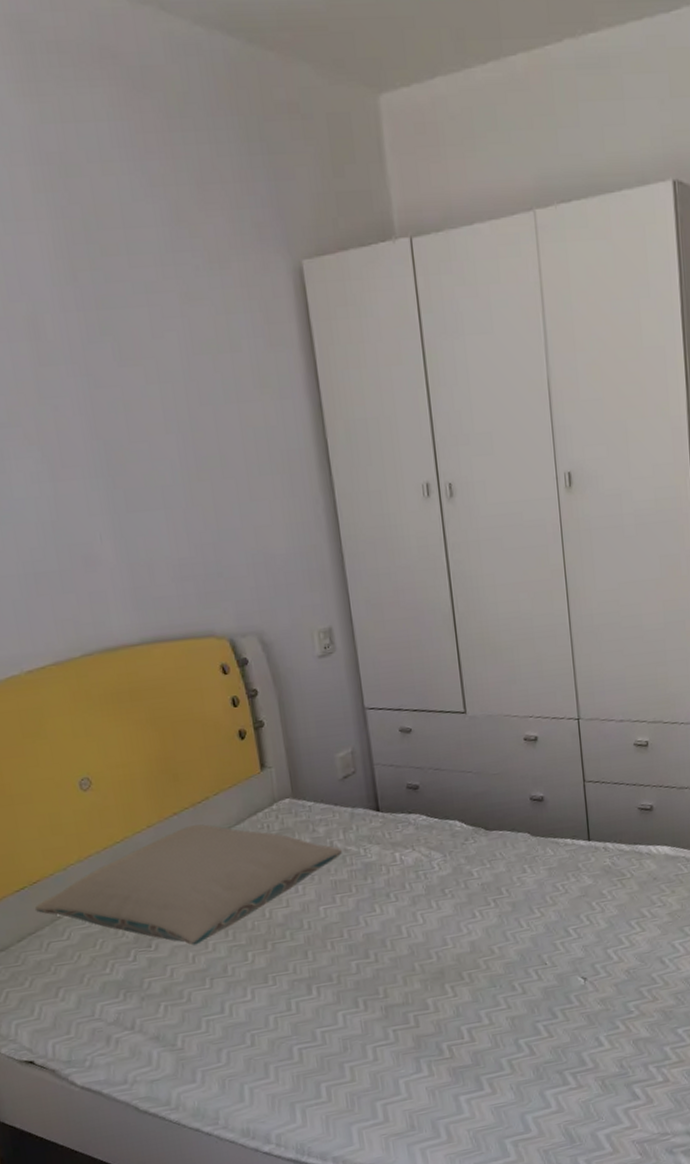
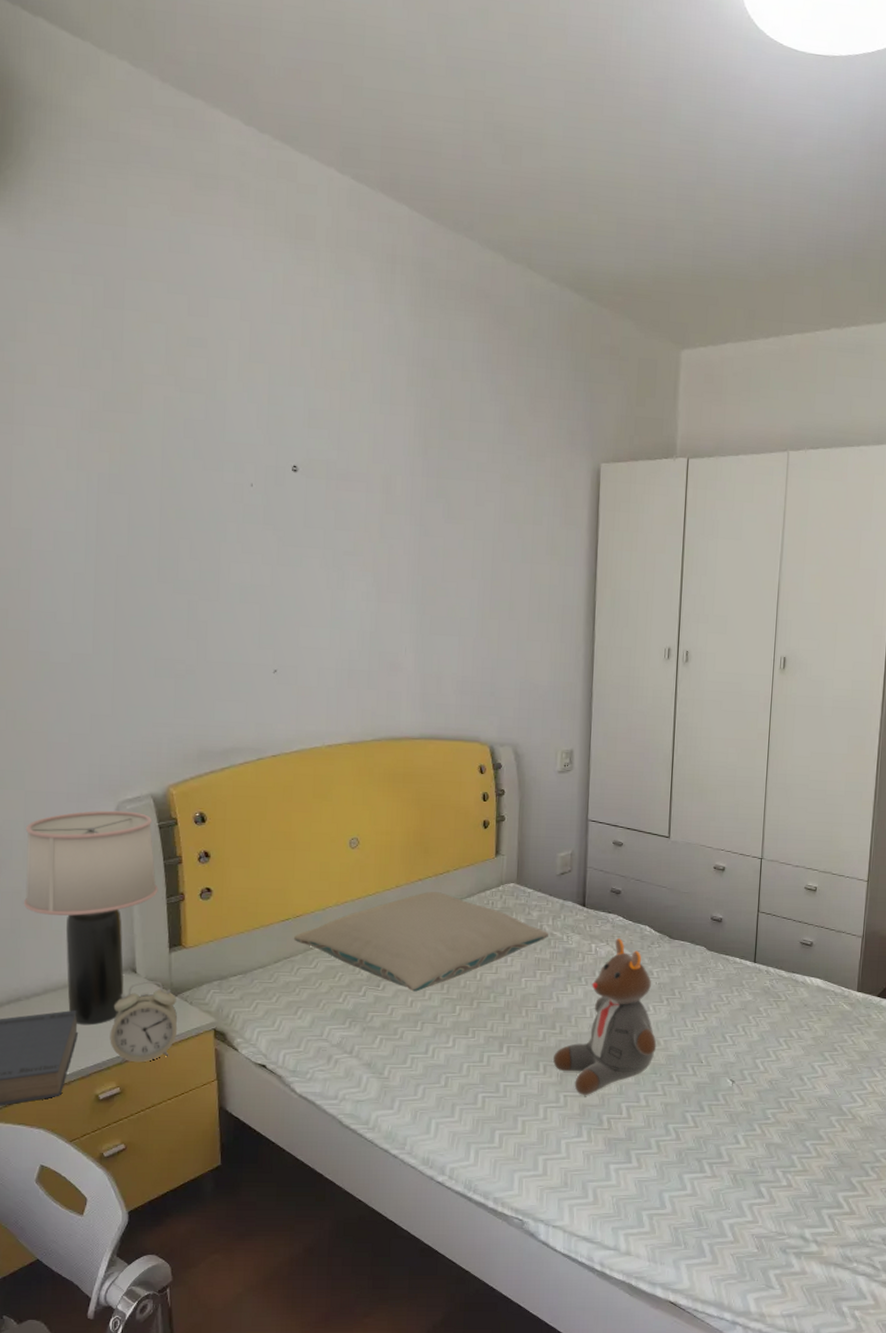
teddy bear: none [373,840,491,1026] -> present [553,938,657,1095]

